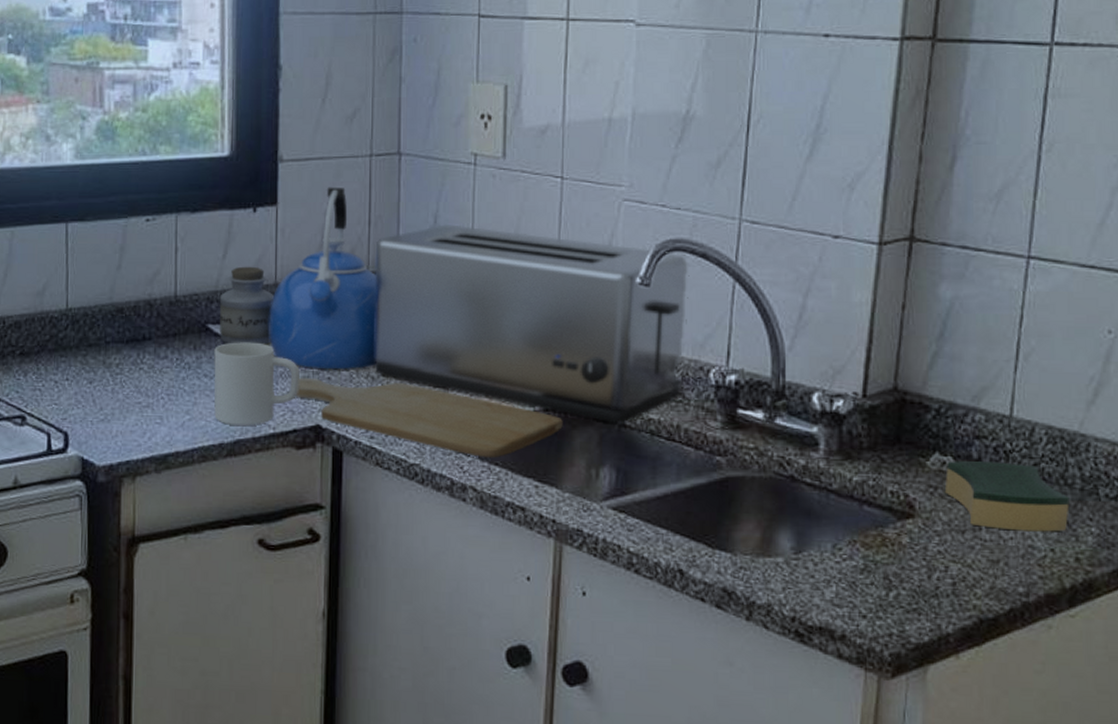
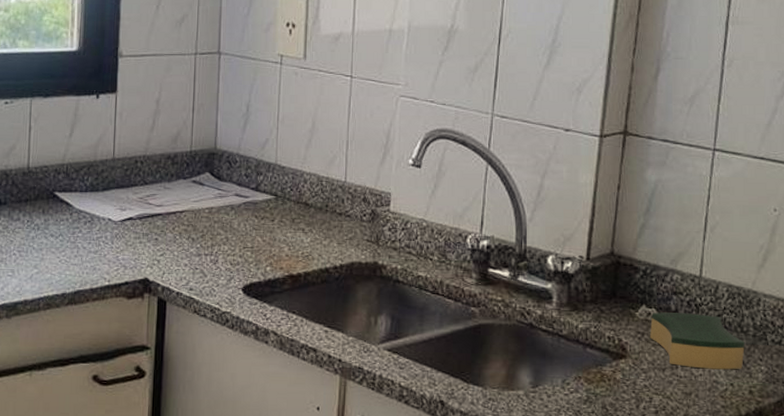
mug: present [214,342,300,427] -> none [58,207,132,279]
jar: present [219,266,275,345] -> none [65,143,113,210]
kettle: present [268,187,378,370] -> none [106,79,198,233]
chopping board: present [295,377,563,459] -> none [128,238,349,308]
toaster: present [374,224,690,423] -> none [194,112,452,279]

